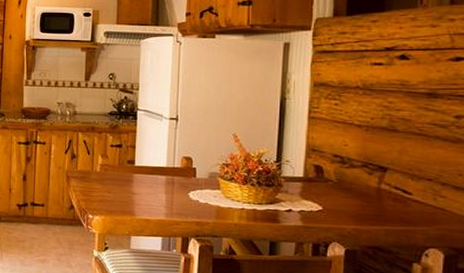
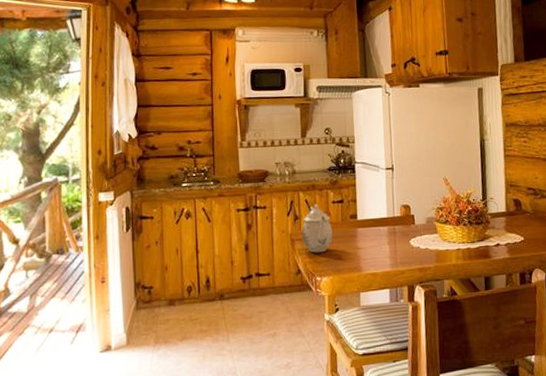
teapot: none [77,146,109,193] -> present [301,204,333,253]

